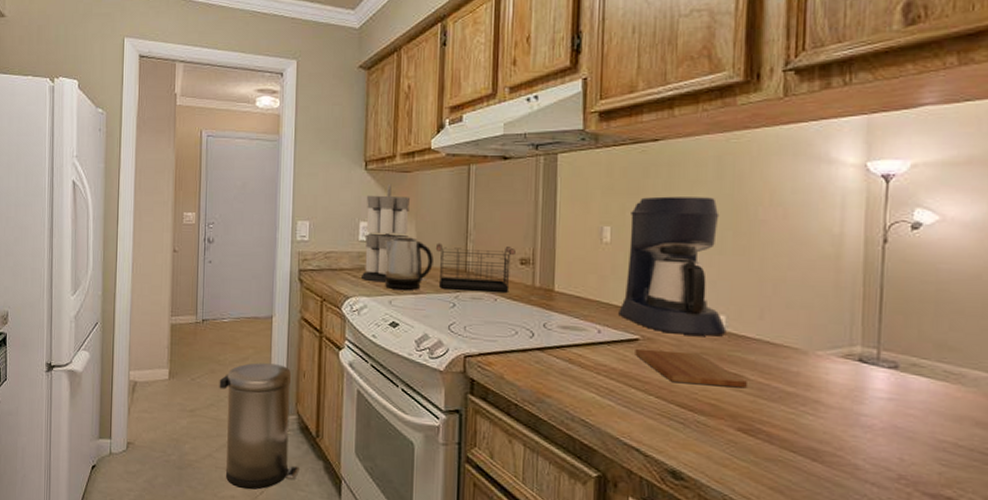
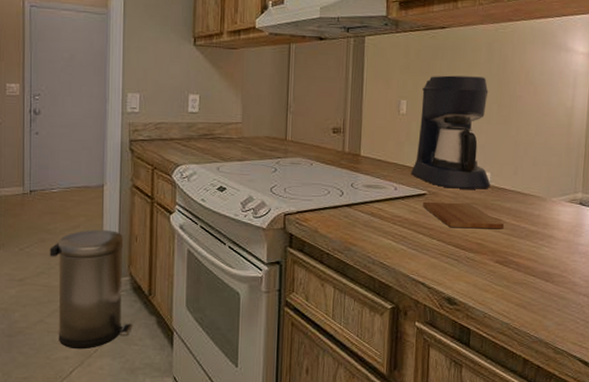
spice rack: present [362,184,411,283] -> none [191,59,237,151]
kettle: present [385,235,434,290] -> none [213,107,258,157]
dish rack: present [435,243,516,292] -> none [259,114,329,157]

